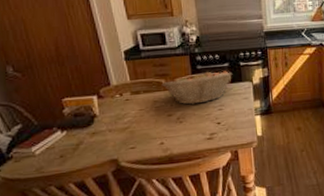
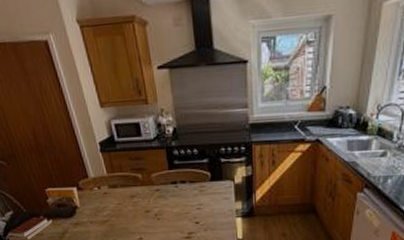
fruit basket: present [161,71,233,105] -> none [138,167,213,202]

